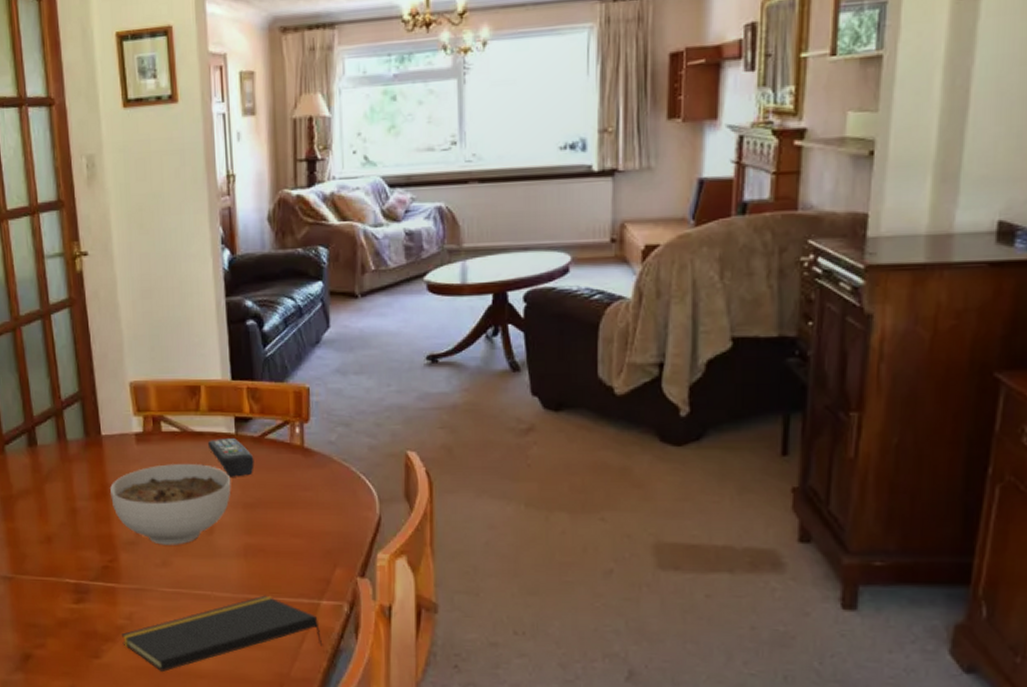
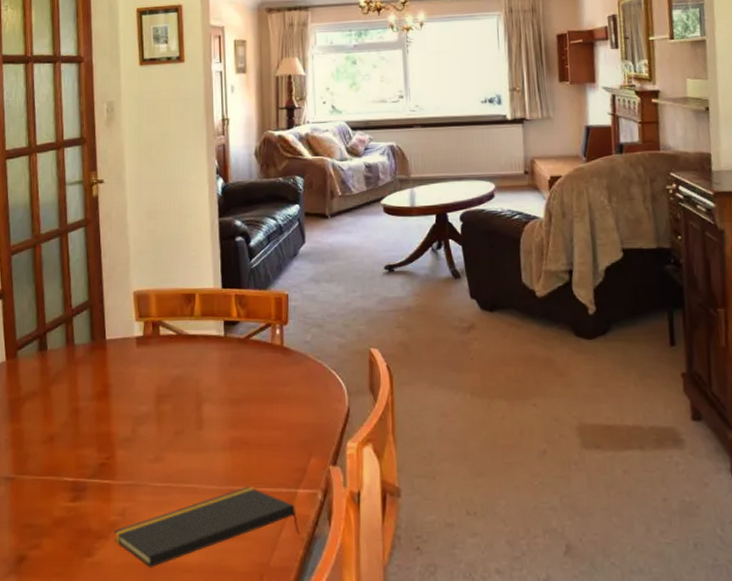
bowl: present [110,464,231,545] -> none [111,364,220,441]
remote control: present [207,437,254,477] -> none [200,339,240,375]

